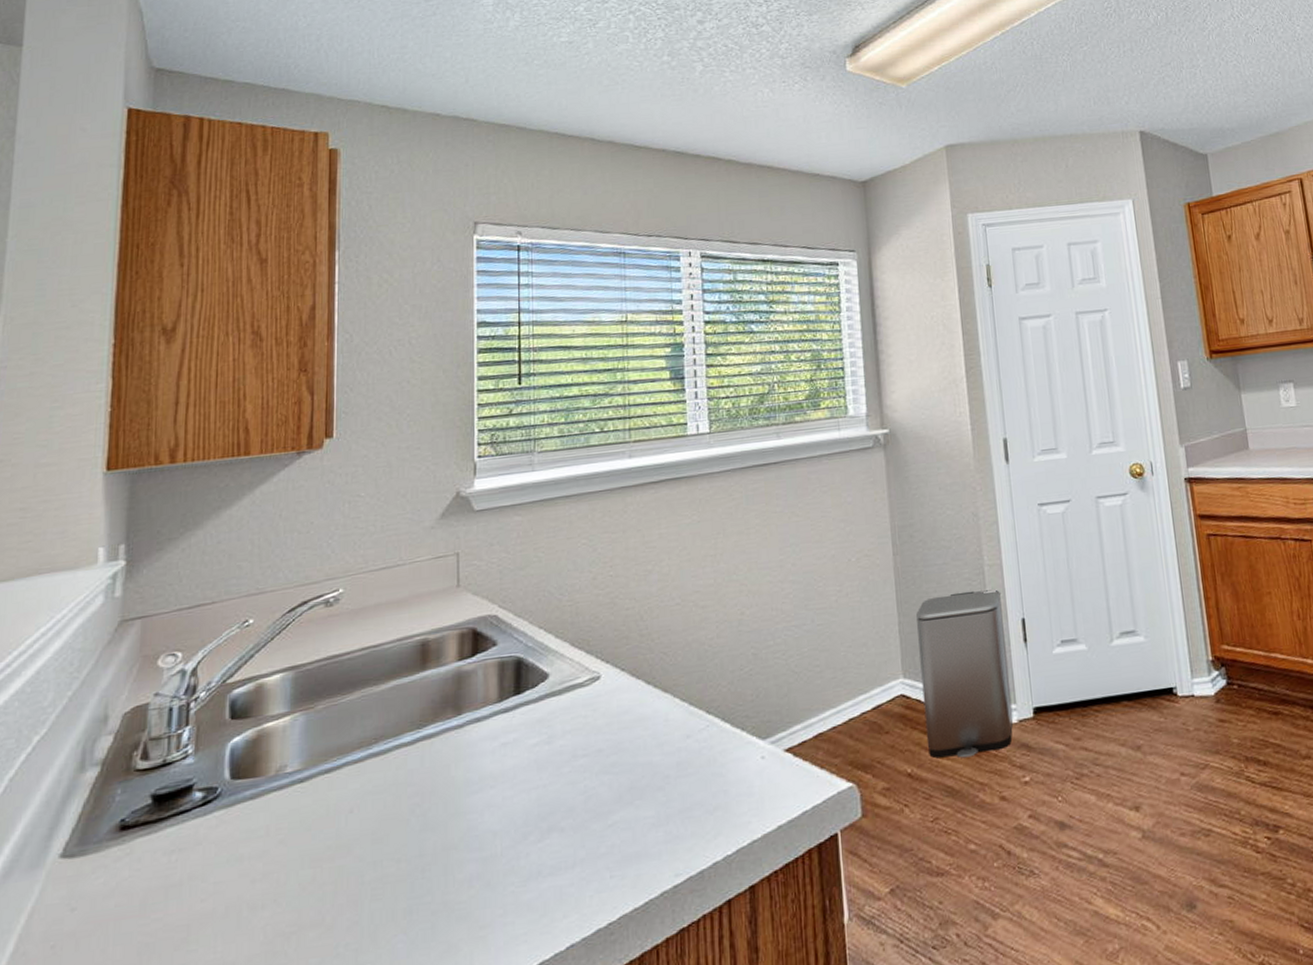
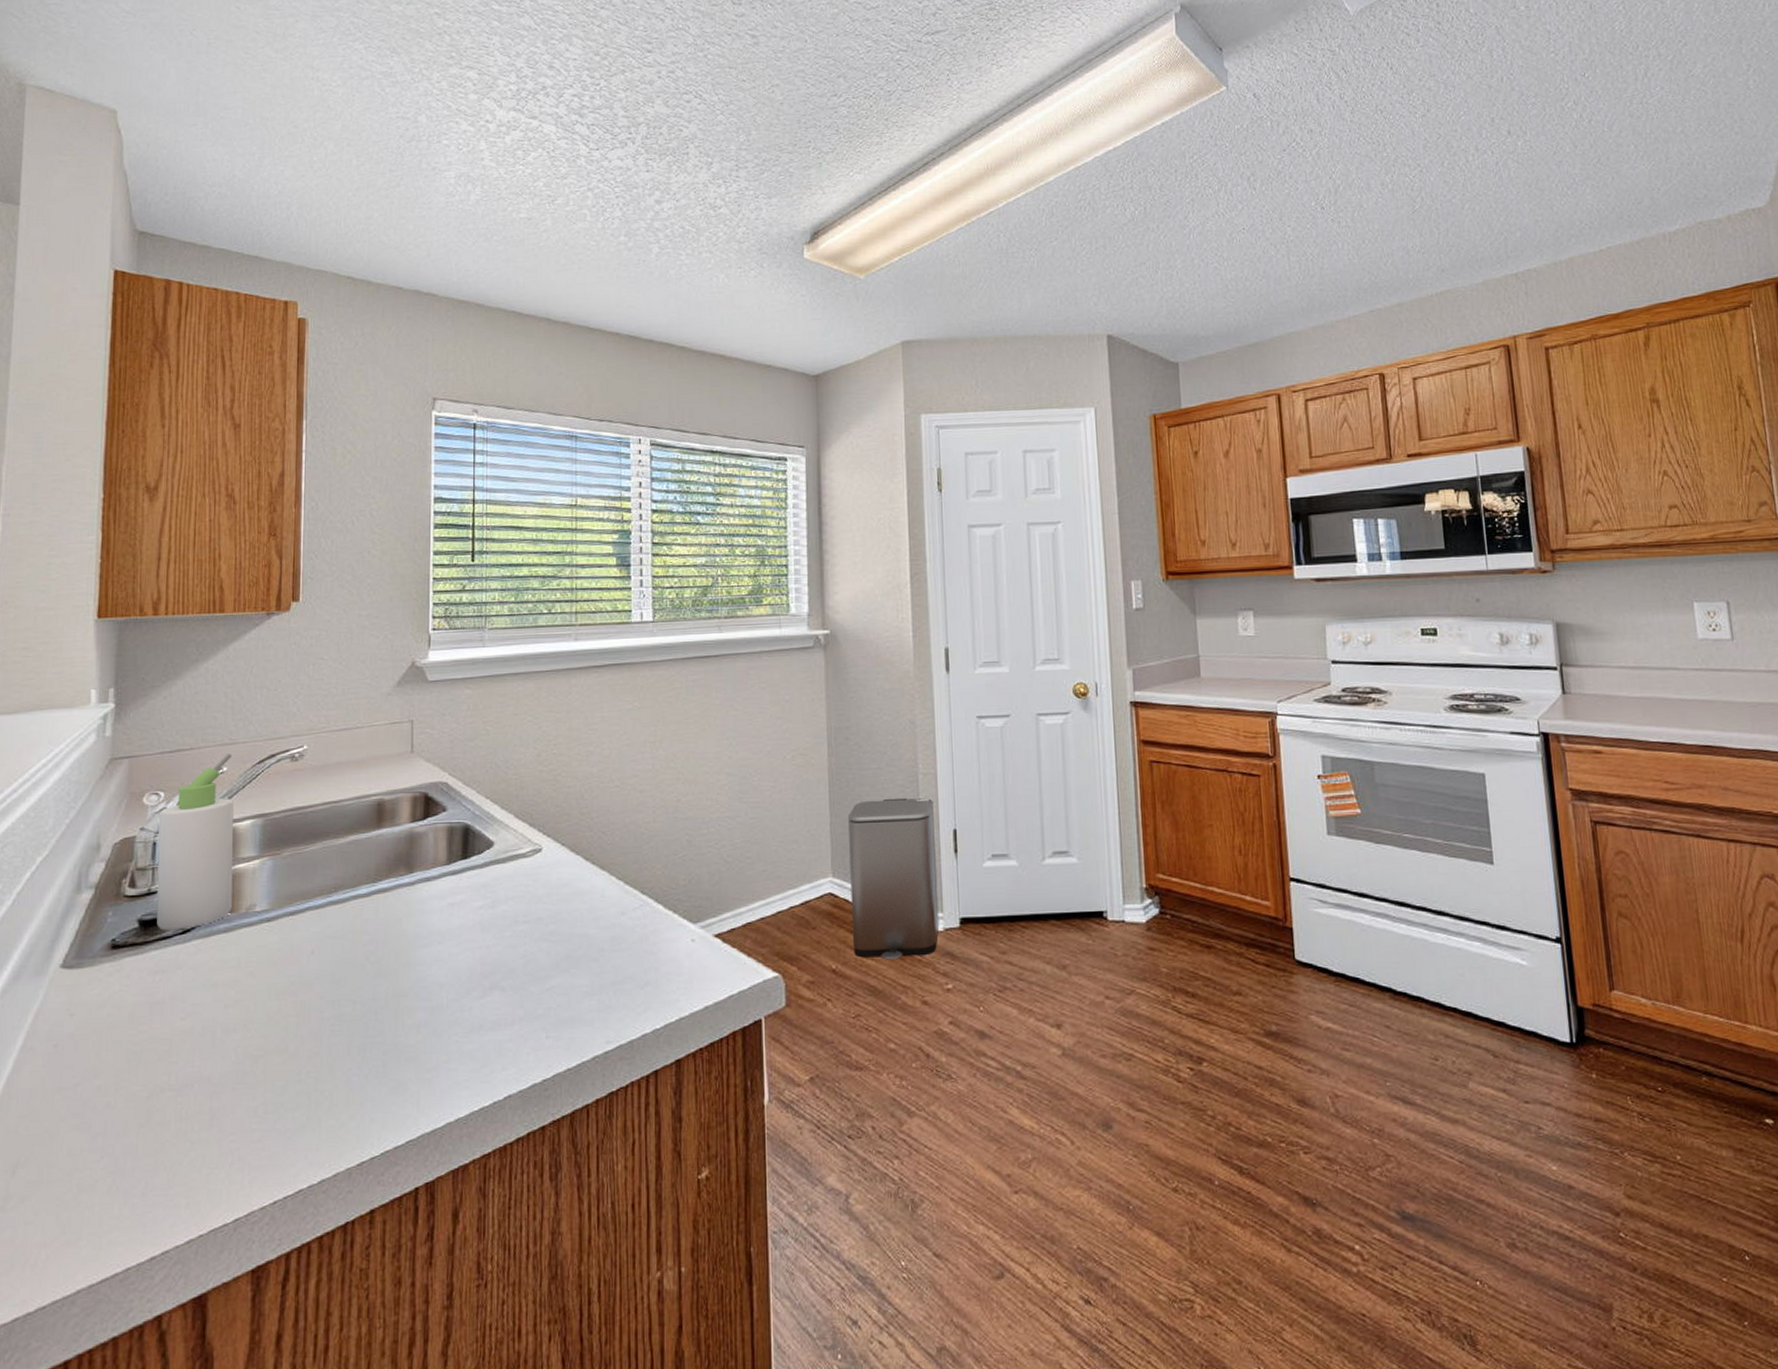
bottle: none [173,604,261,804] -> present [156,754,234,931]

